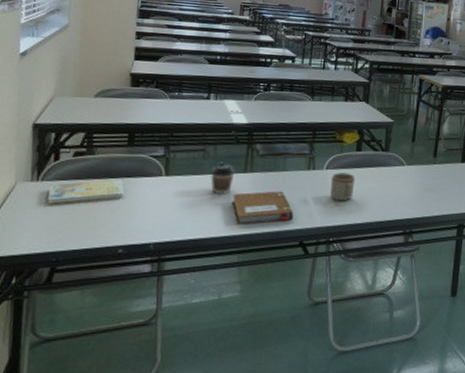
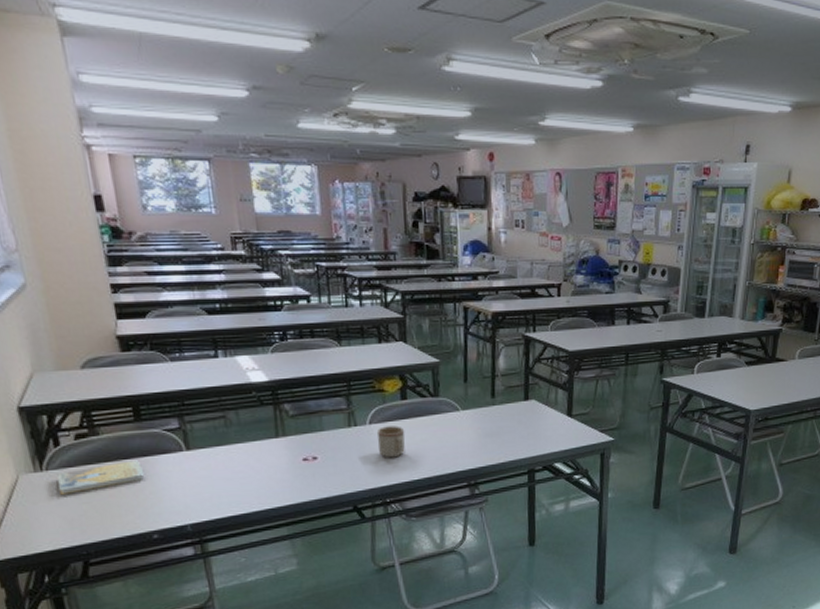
coffee cup: present [210,162,235,194] -> none [236,428,265,464]
notebook: present [232,191,294,225] -> none [268,454,342,495]

